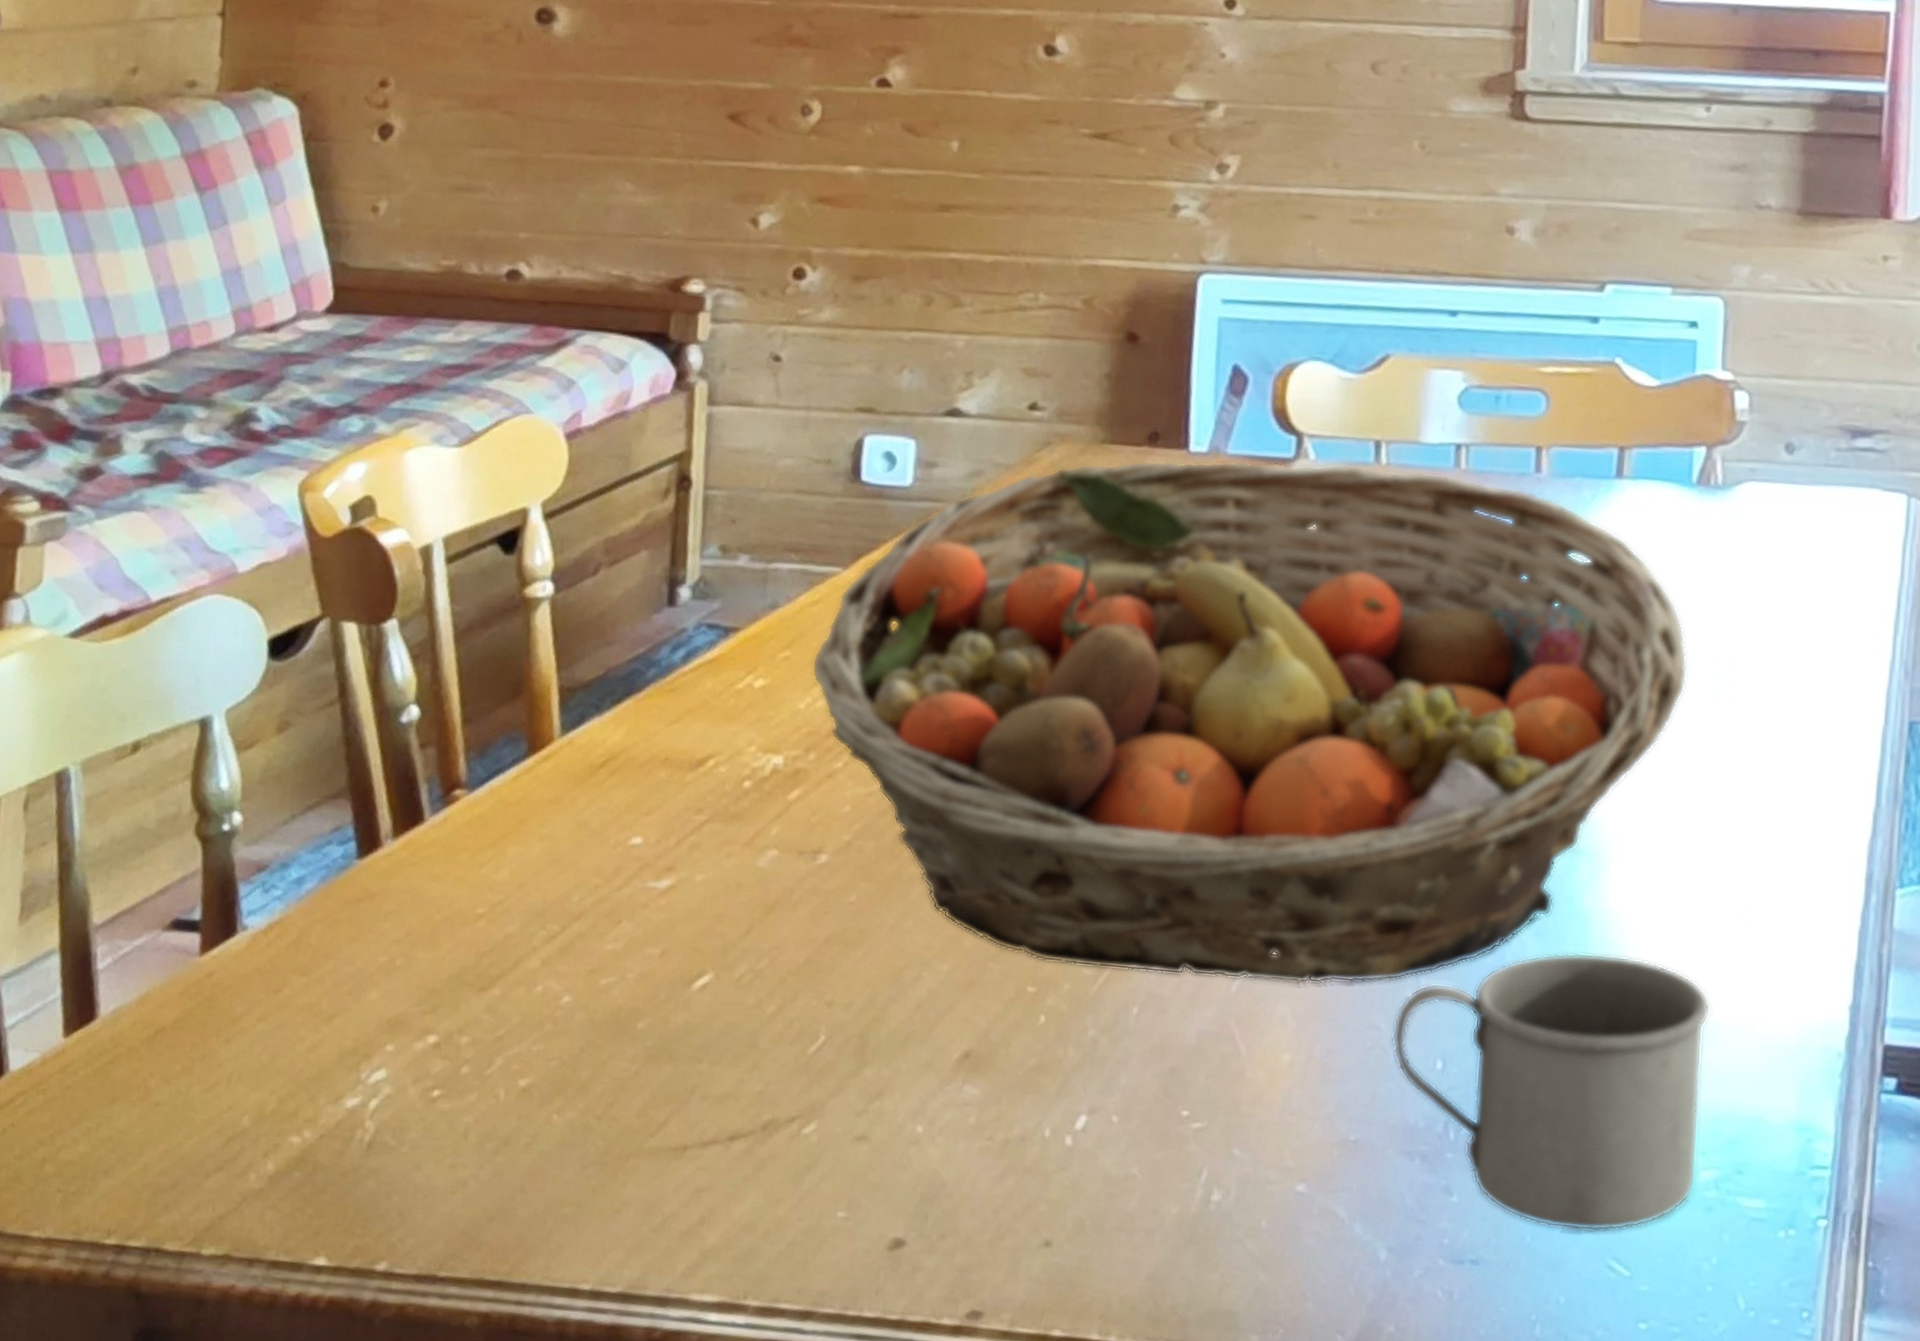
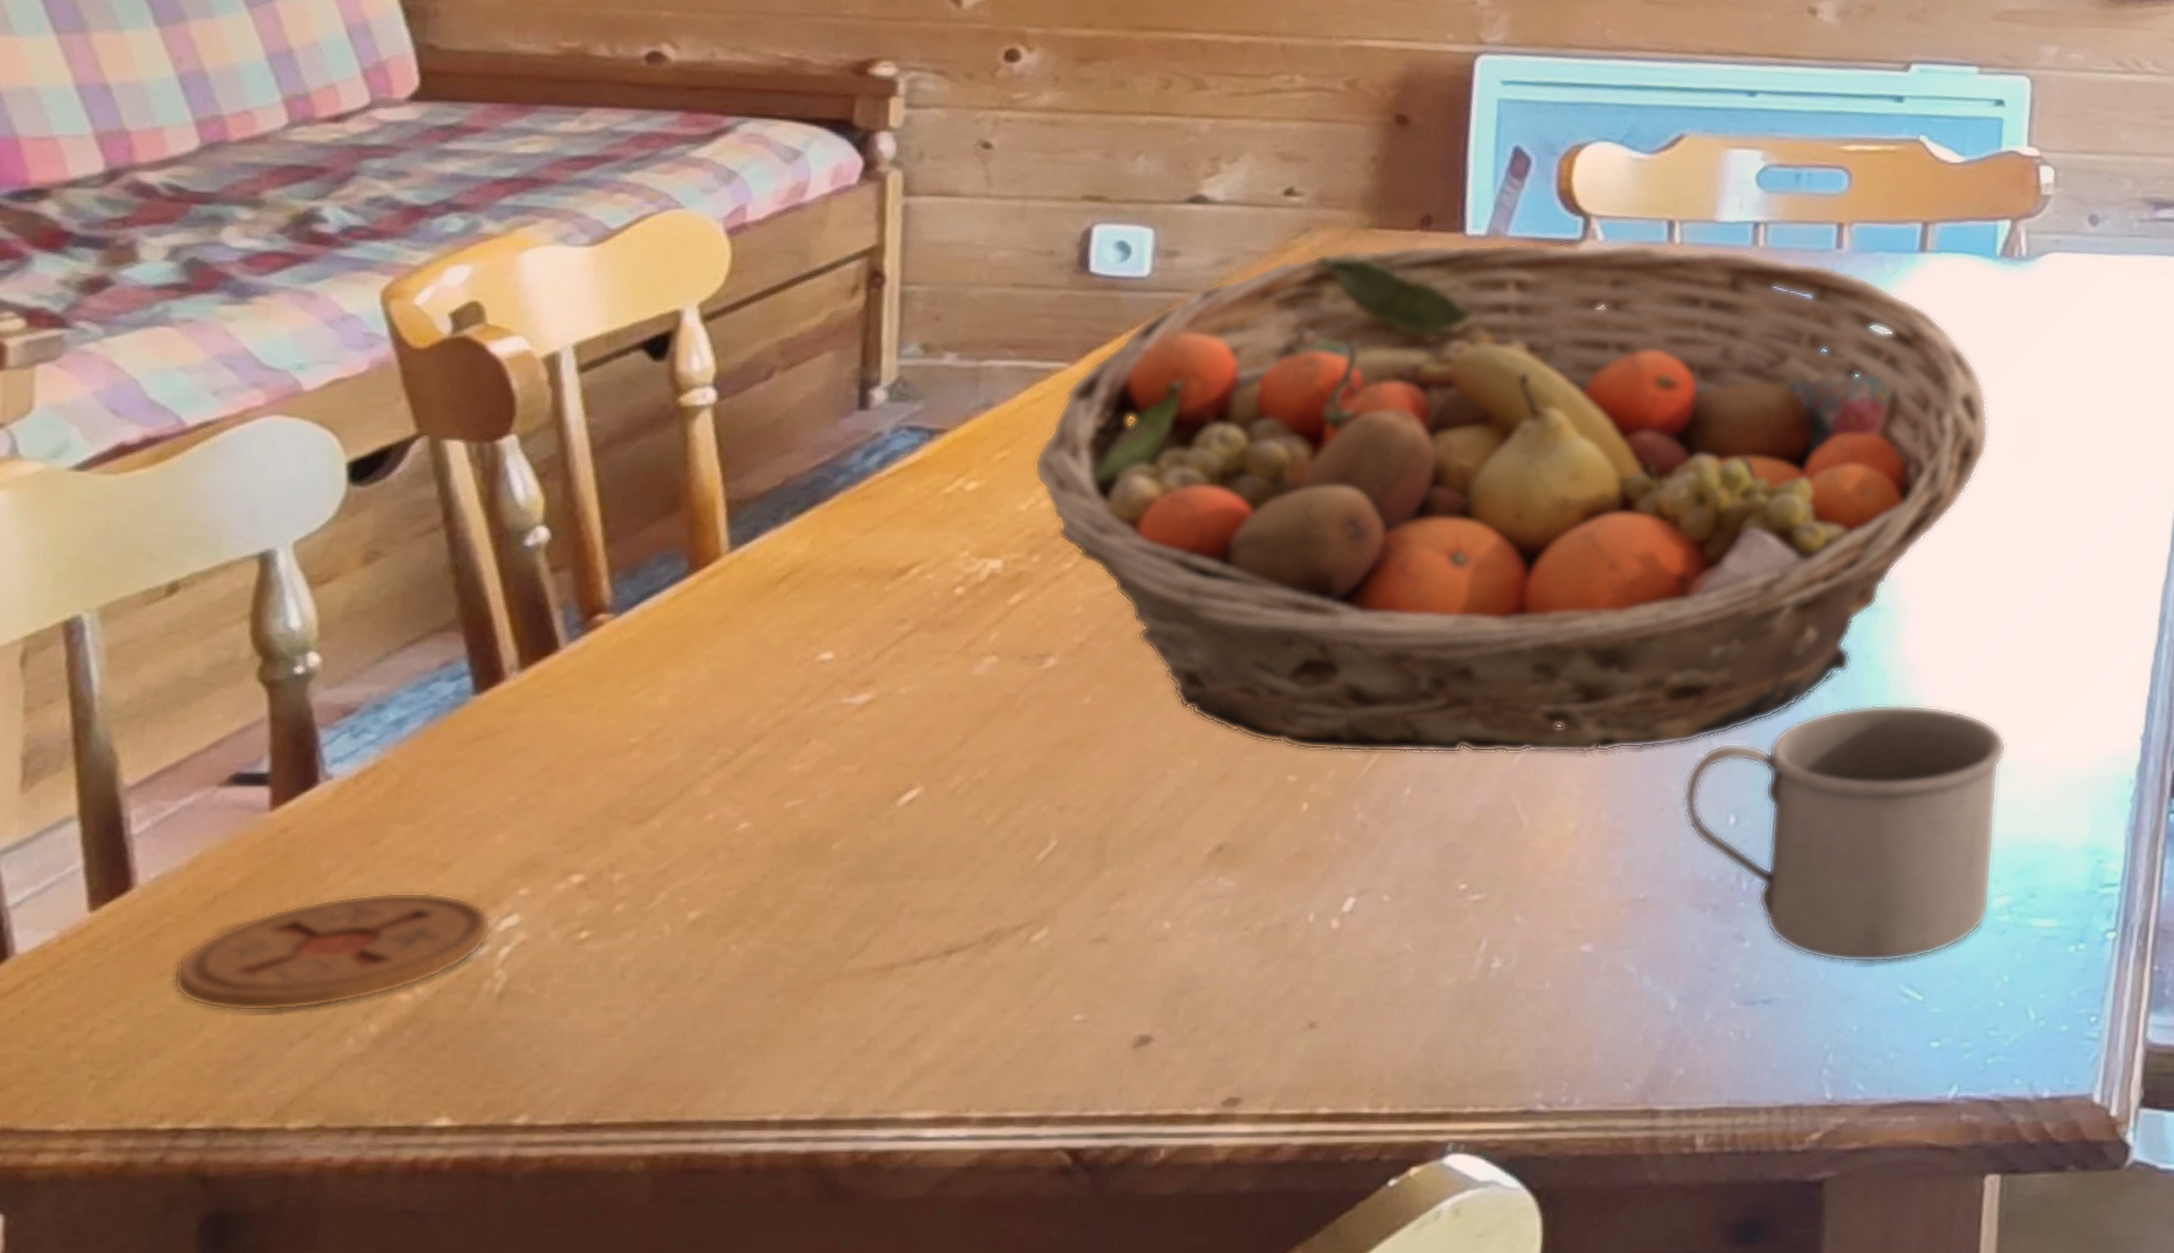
coaster: none [122,1039,364,1144] -> present [173,892,491,1012]

